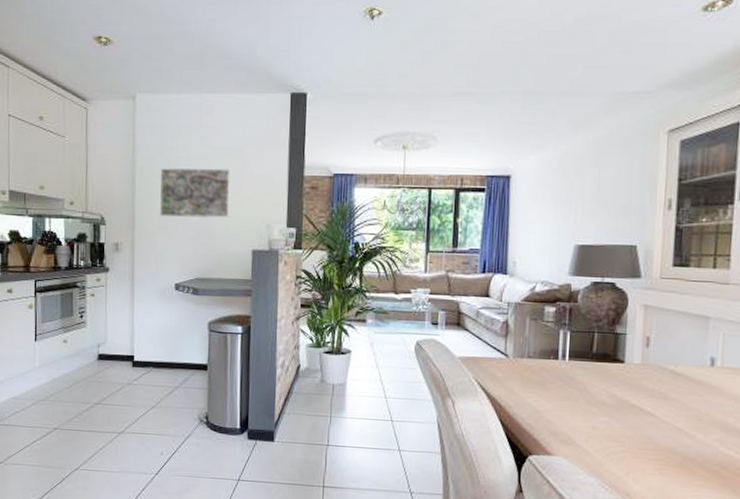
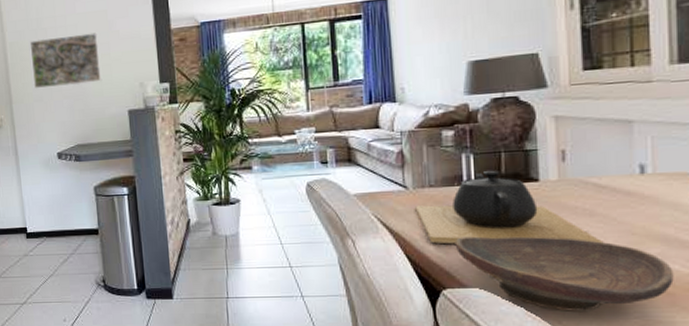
teapot: none [513,348,674,426] -> present [415,170,604,244]
decorative bowl: none [544,407,729,487] -> present [455,236,674,311]

